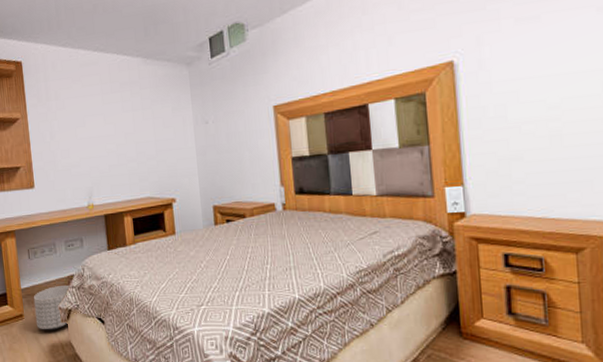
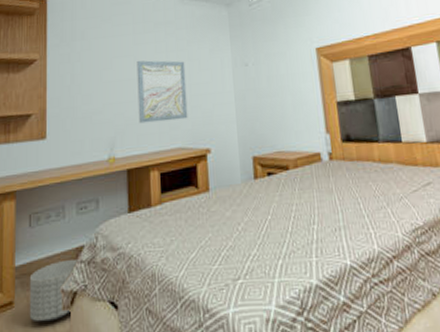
wall art: none [106,118,155,176] -> present [136,60,188,124]

